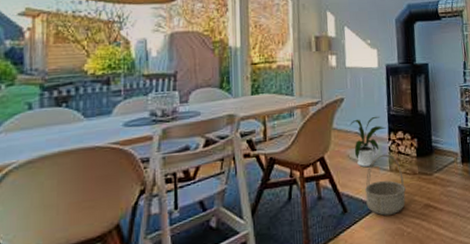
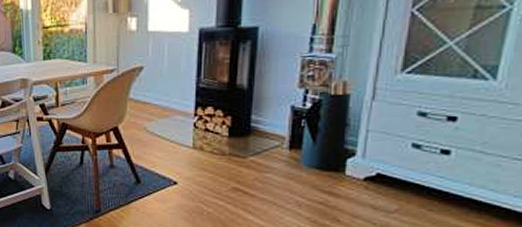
house plant: present [350,116,386,168] -> none [149,88,193,142]
basket: present [364,154,406,216] -> none [161,130,210,192]

